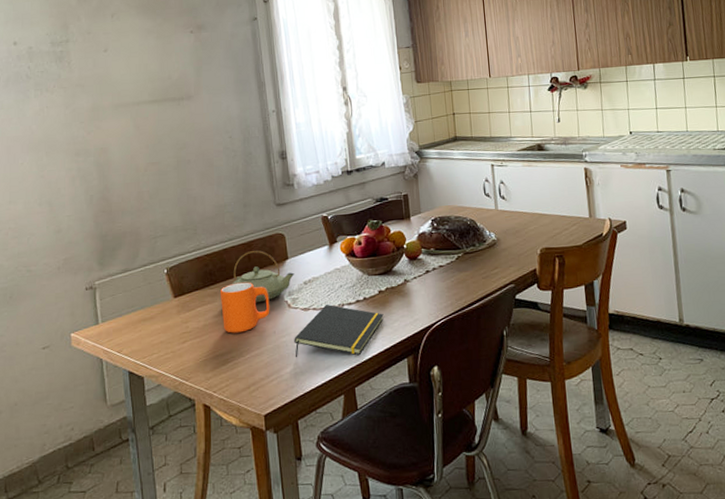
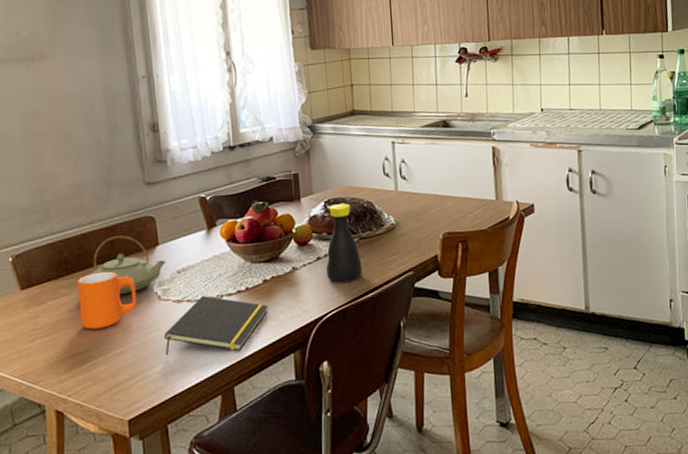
bottle: none [434,221,467,293] -> present [326,203,362,282]

